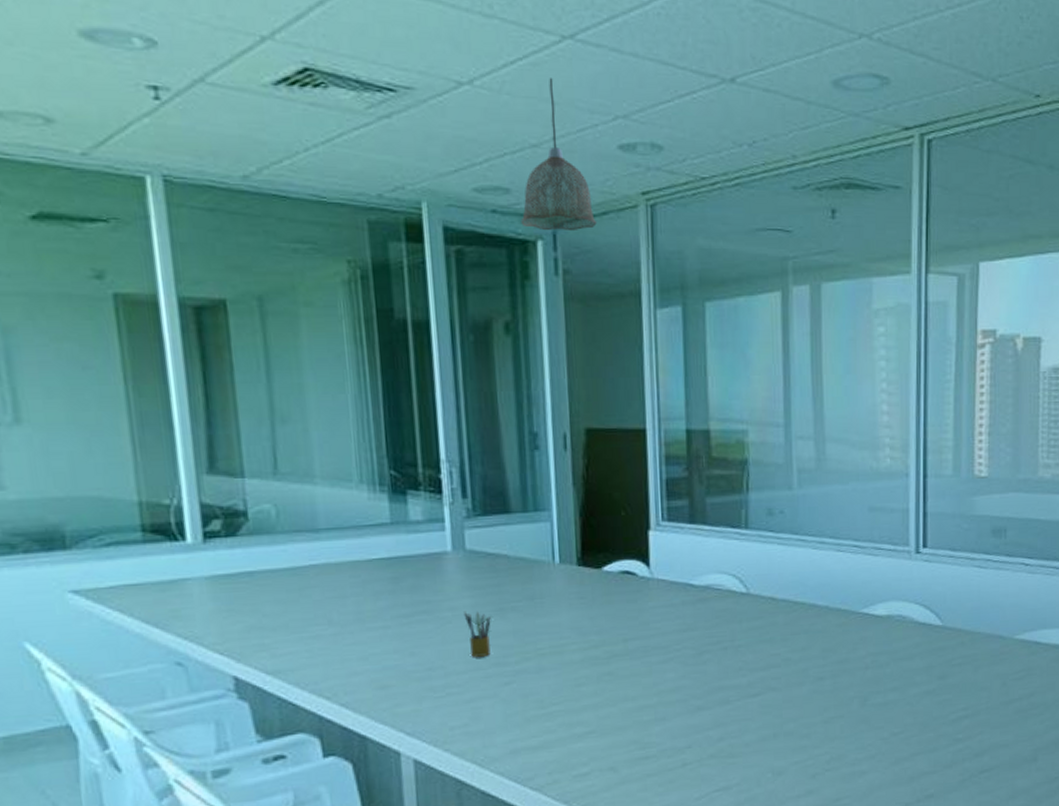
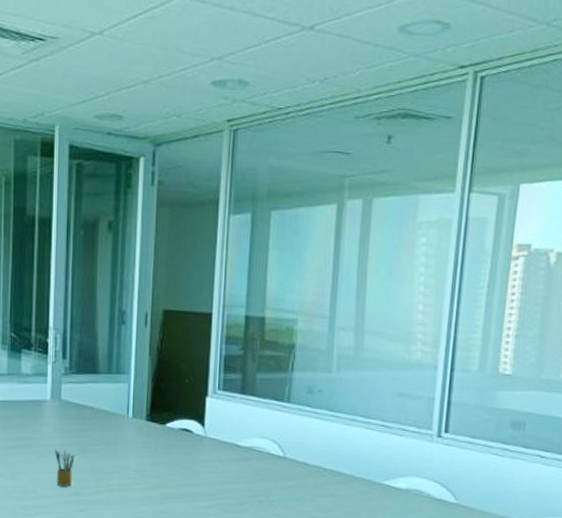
pendant lamp: present [521,78,597,232] -> none [129,28,188,151]

